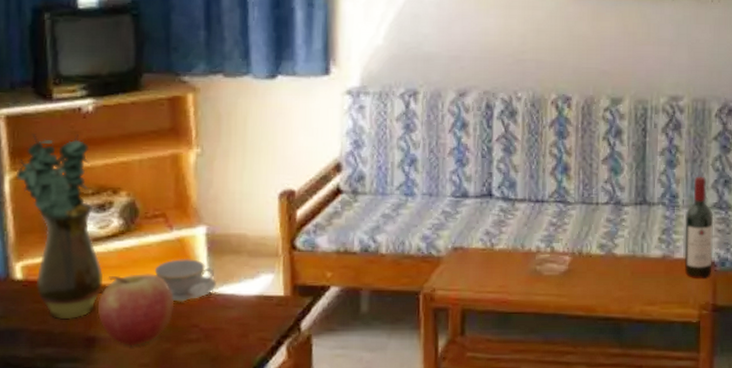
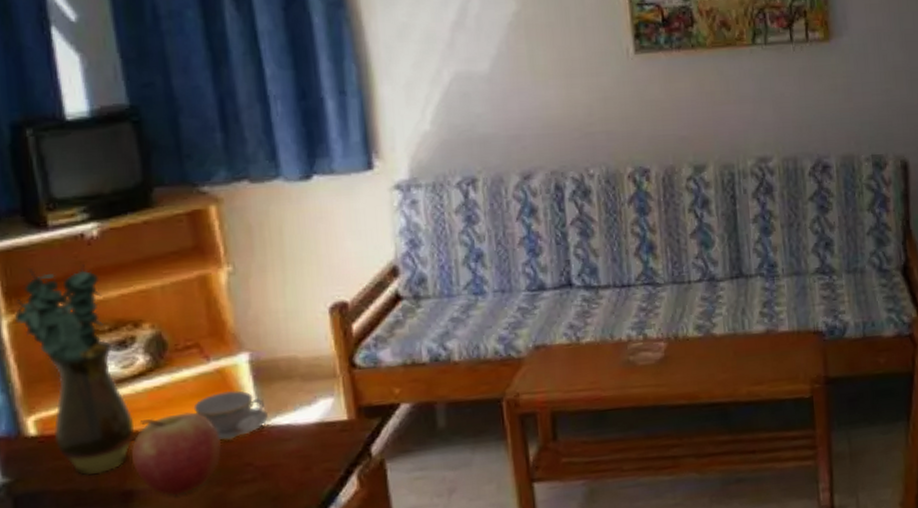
wine bottle: present [684,176,714,278] -> none [786,240,821,351]

